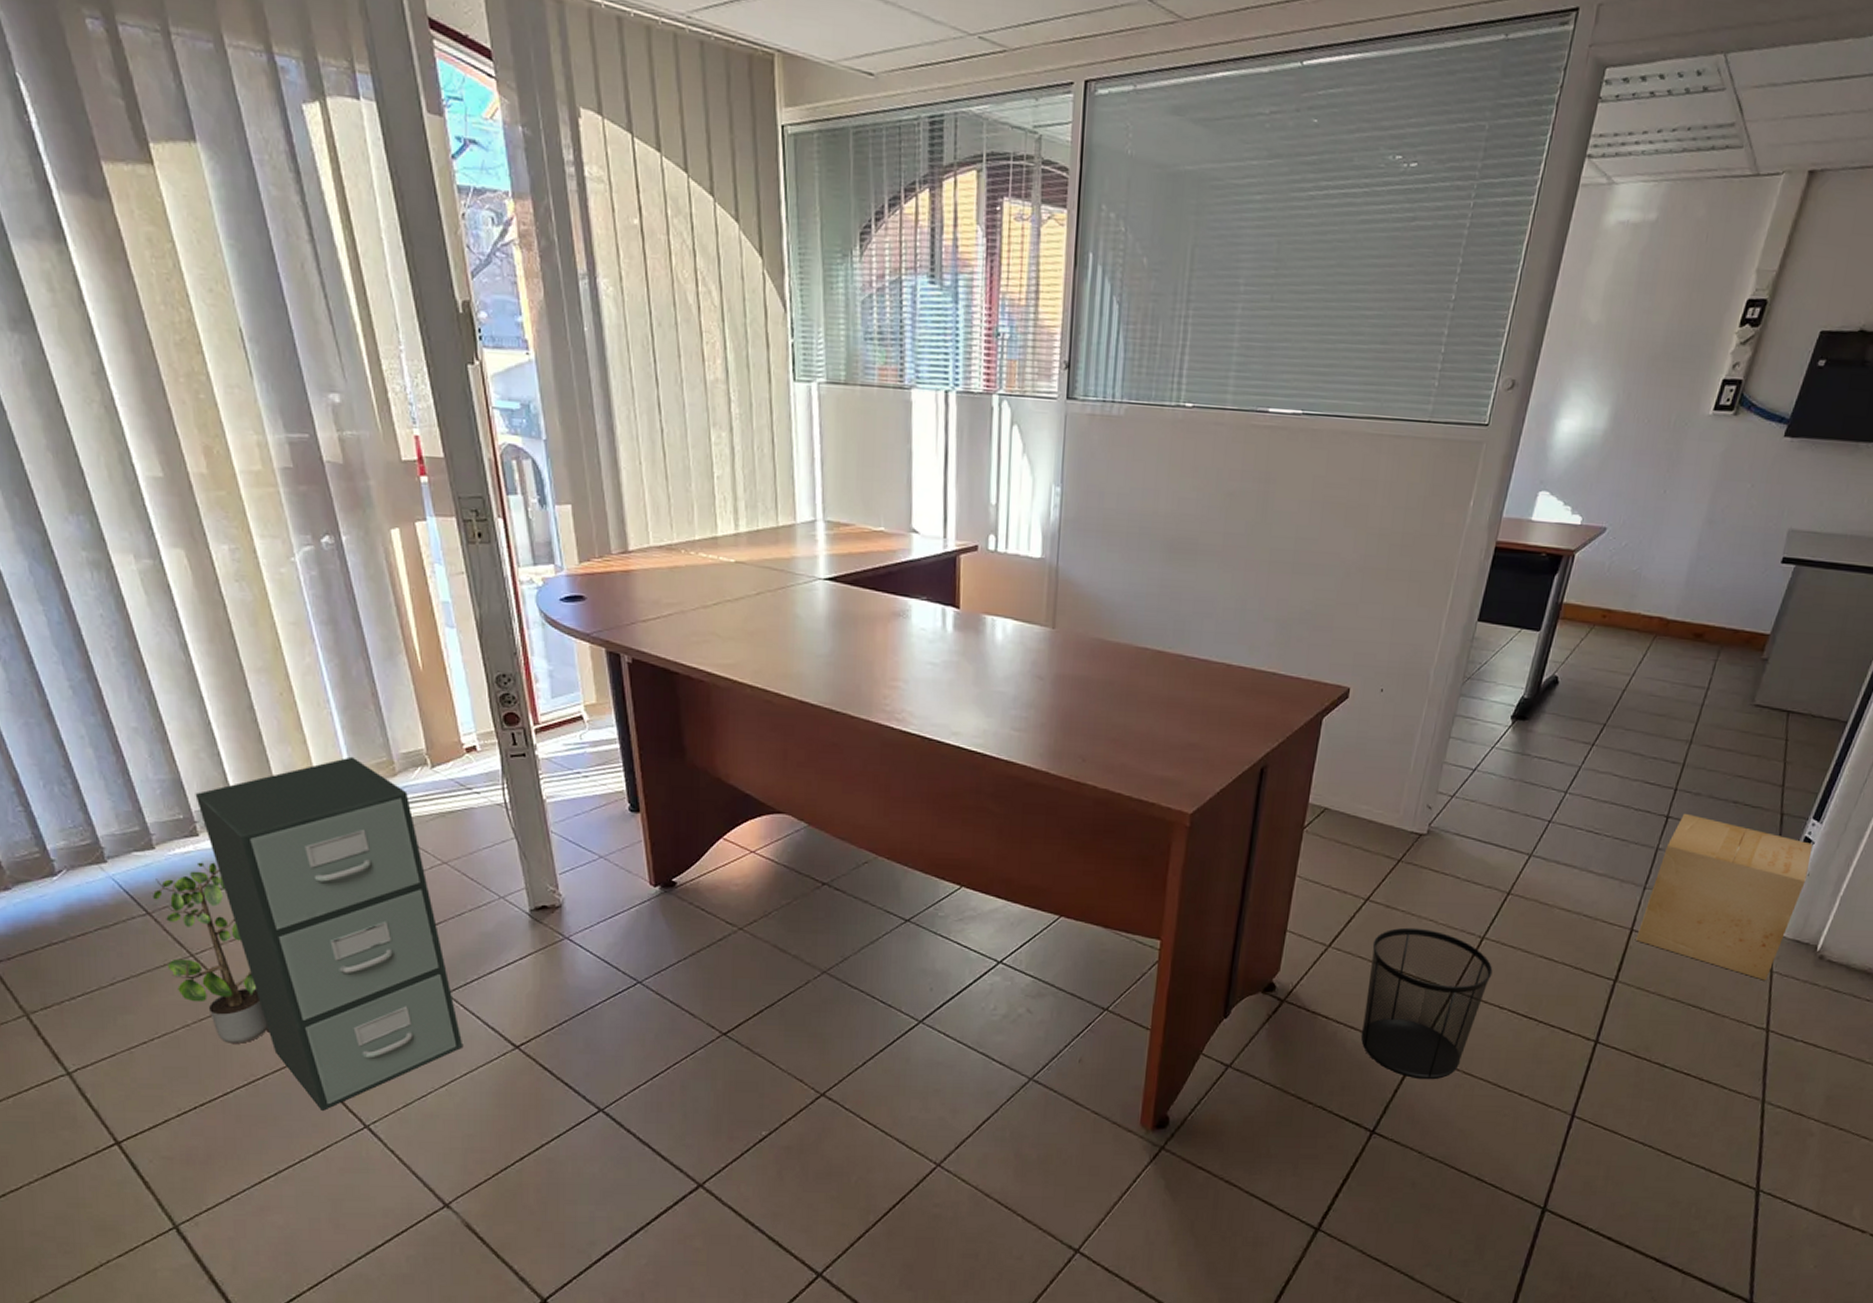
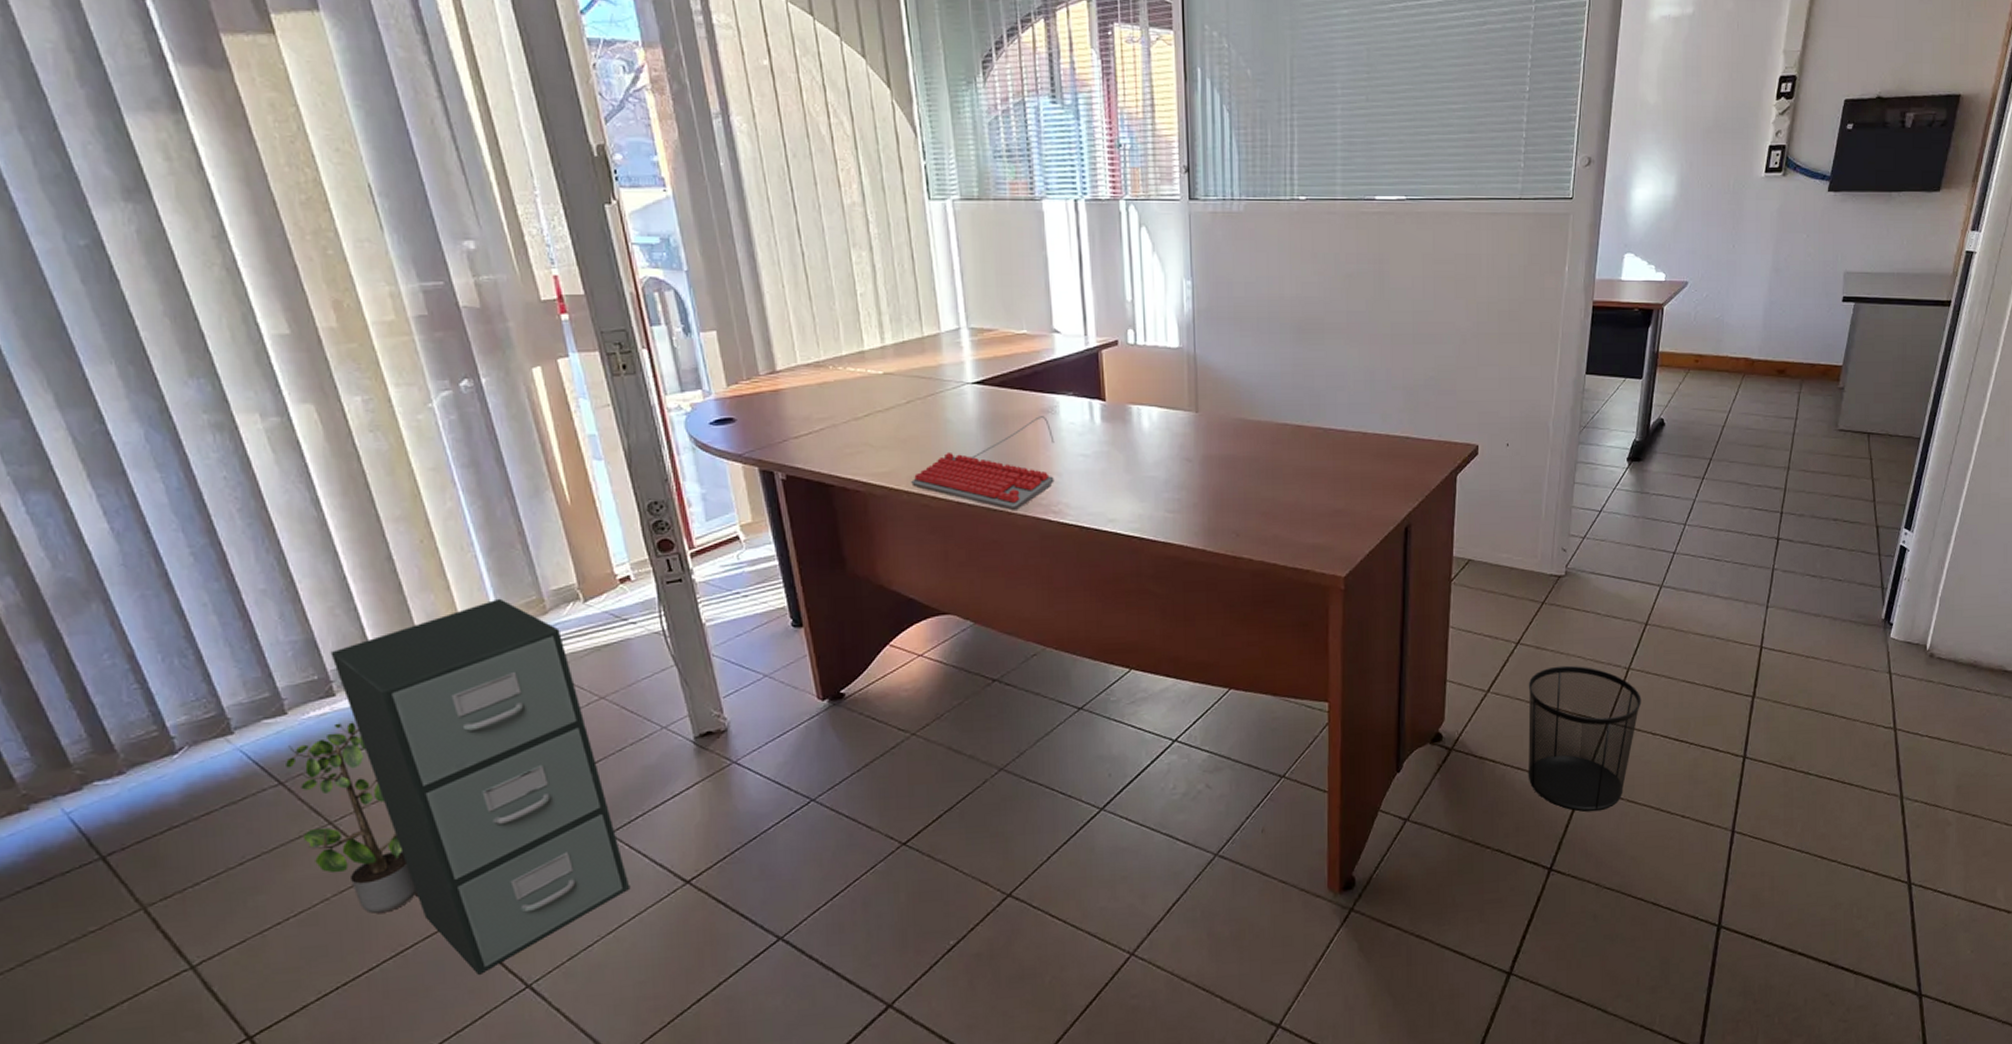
computer keyboard: none [756,619,904,715] -> present [911,416,1055,511]
cardboard box: present [1636,813,1813,981] -> none [1766,533,1908,683]

